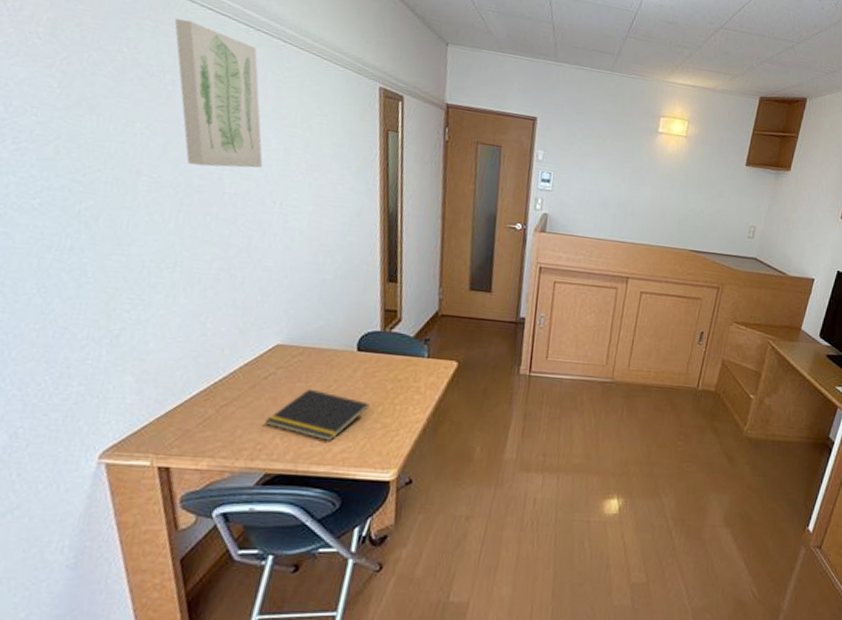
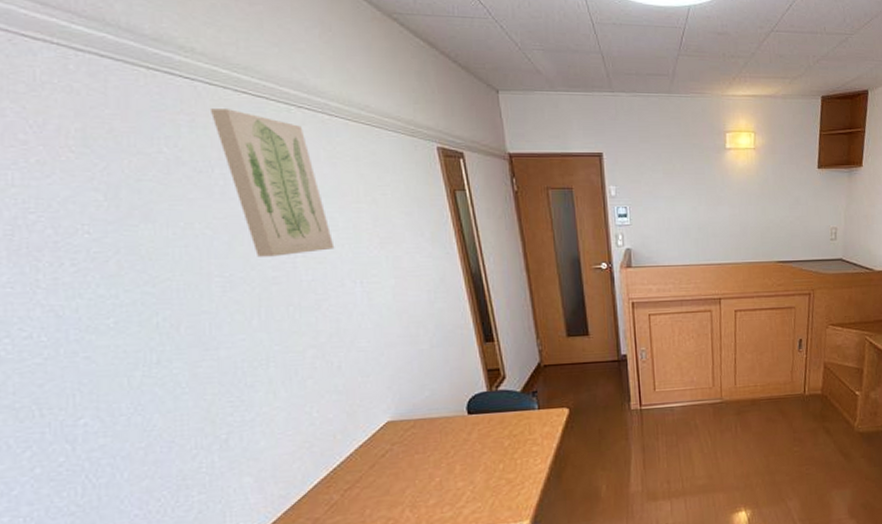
notepad: present [265,388,369,441] -> none [392,458,490,505]

